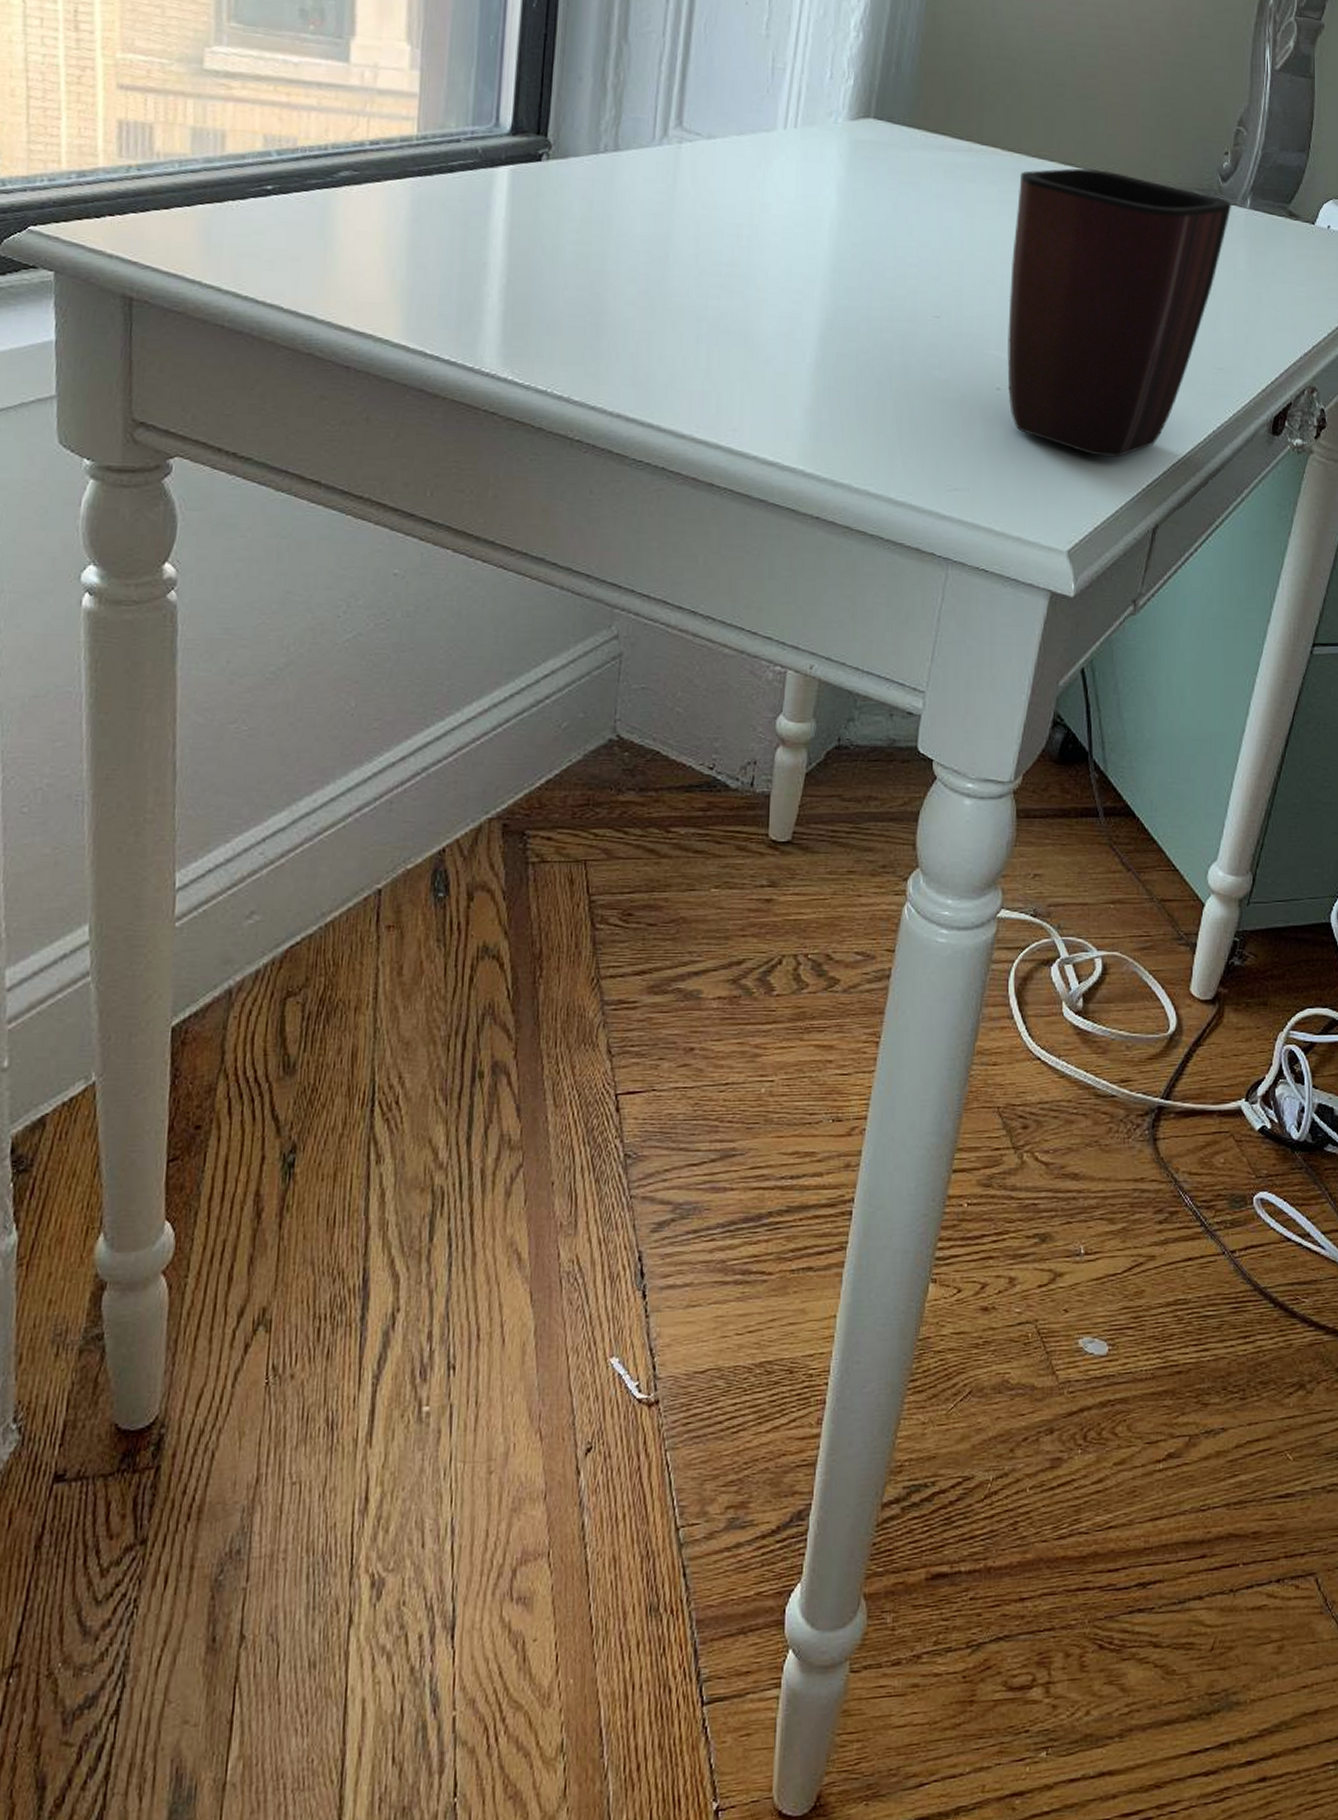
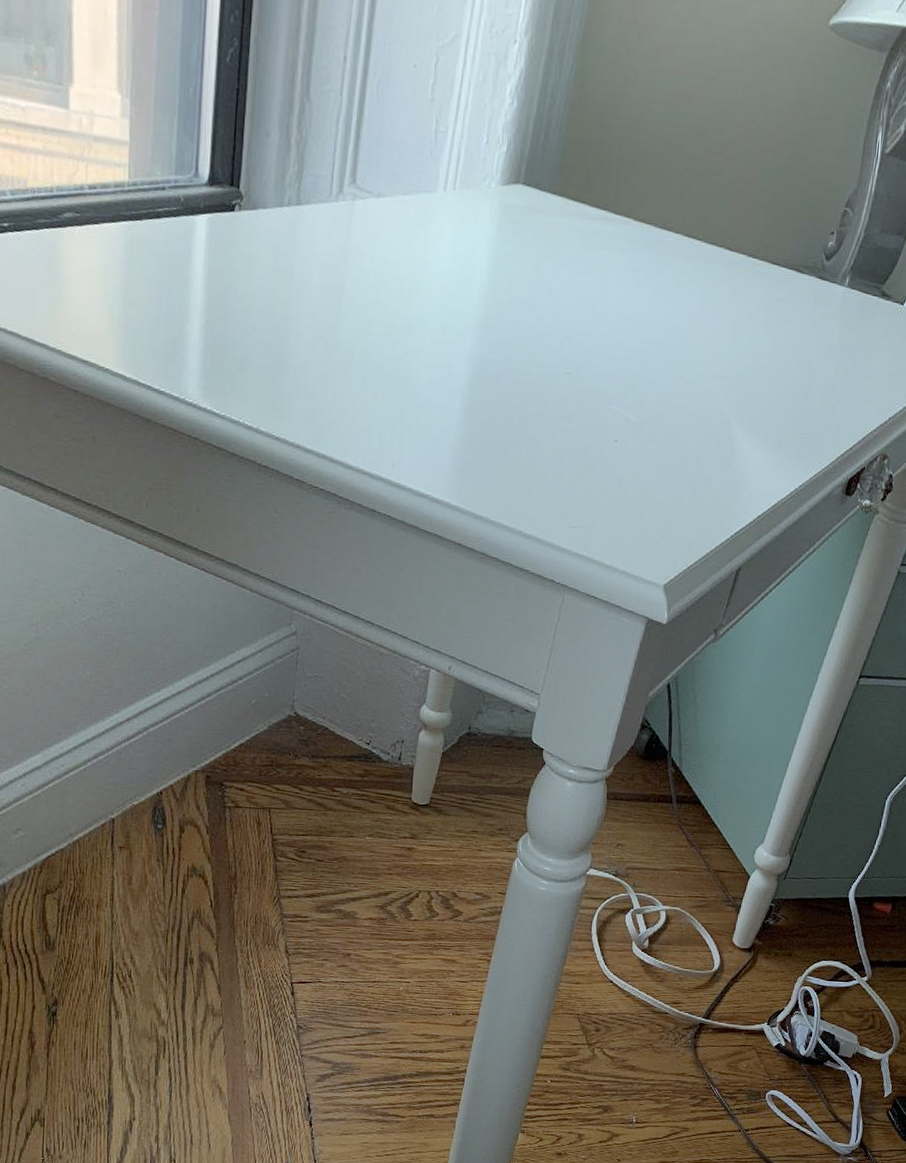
mug: present [1007,168,1232,457] -> none [624,240,833,507]

